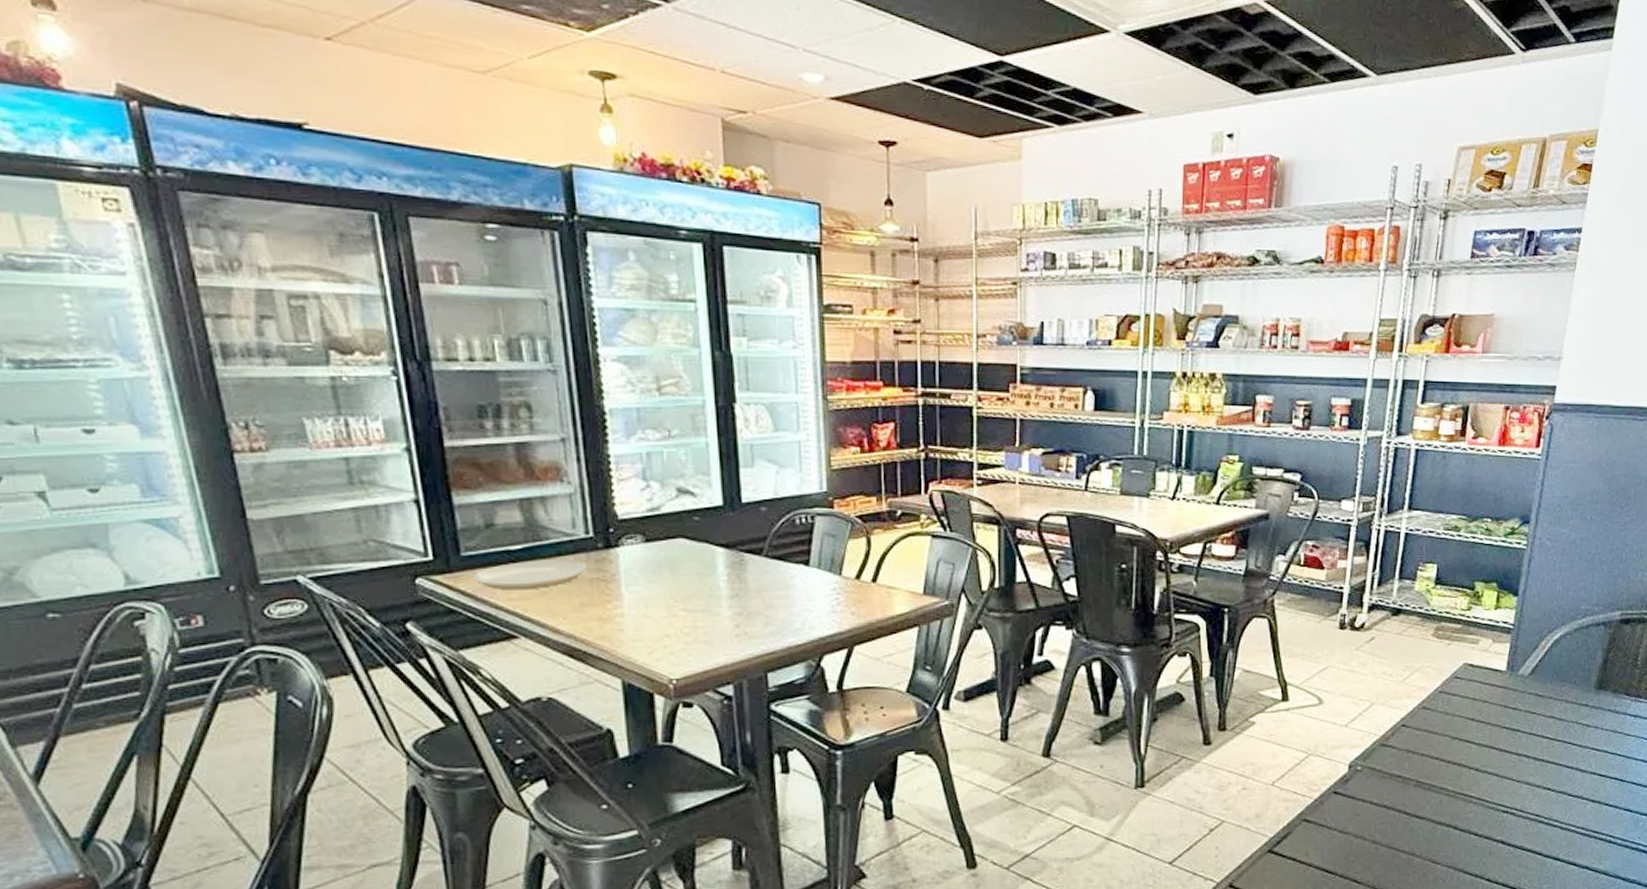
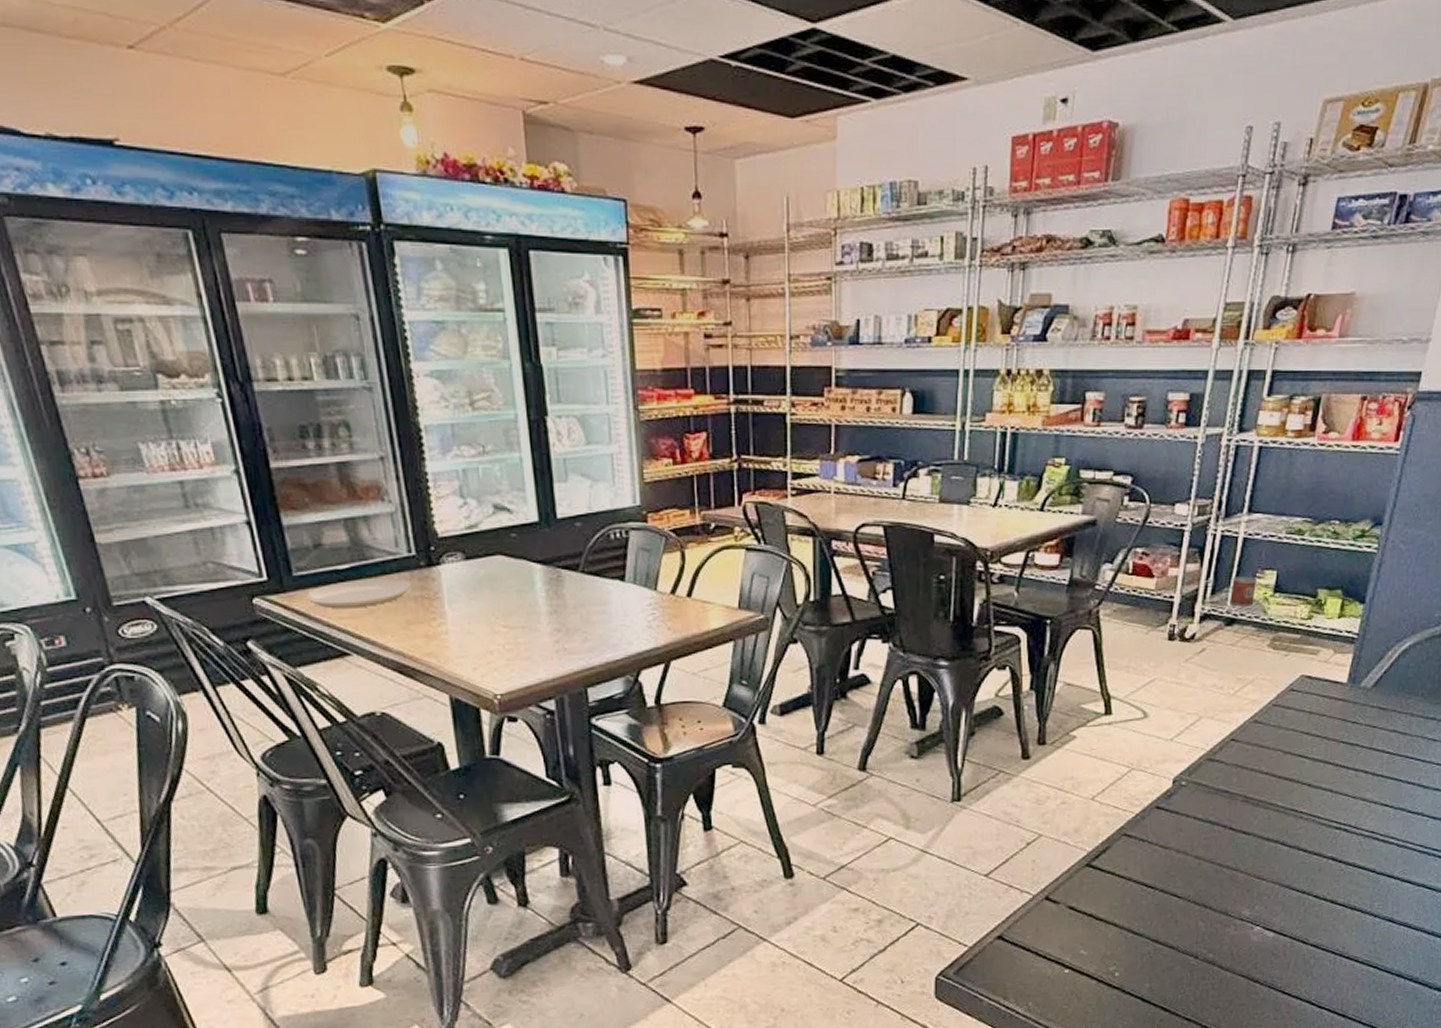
can: none [1395,569,1419,598] -> present [1230,576,1257,607]

